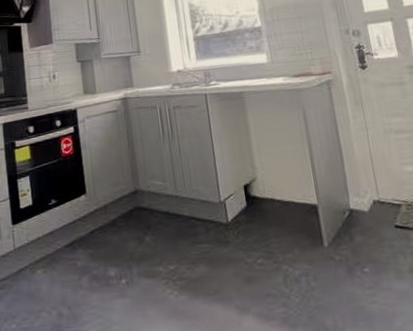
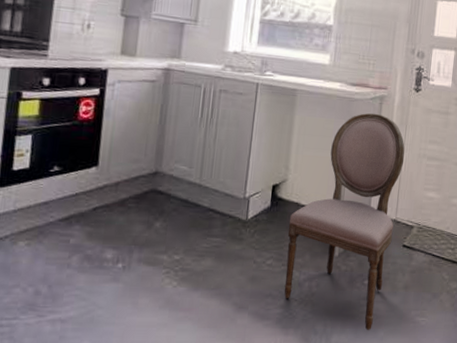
dining chair: none [268,98,387,323] -> present [284,113,405,331]

